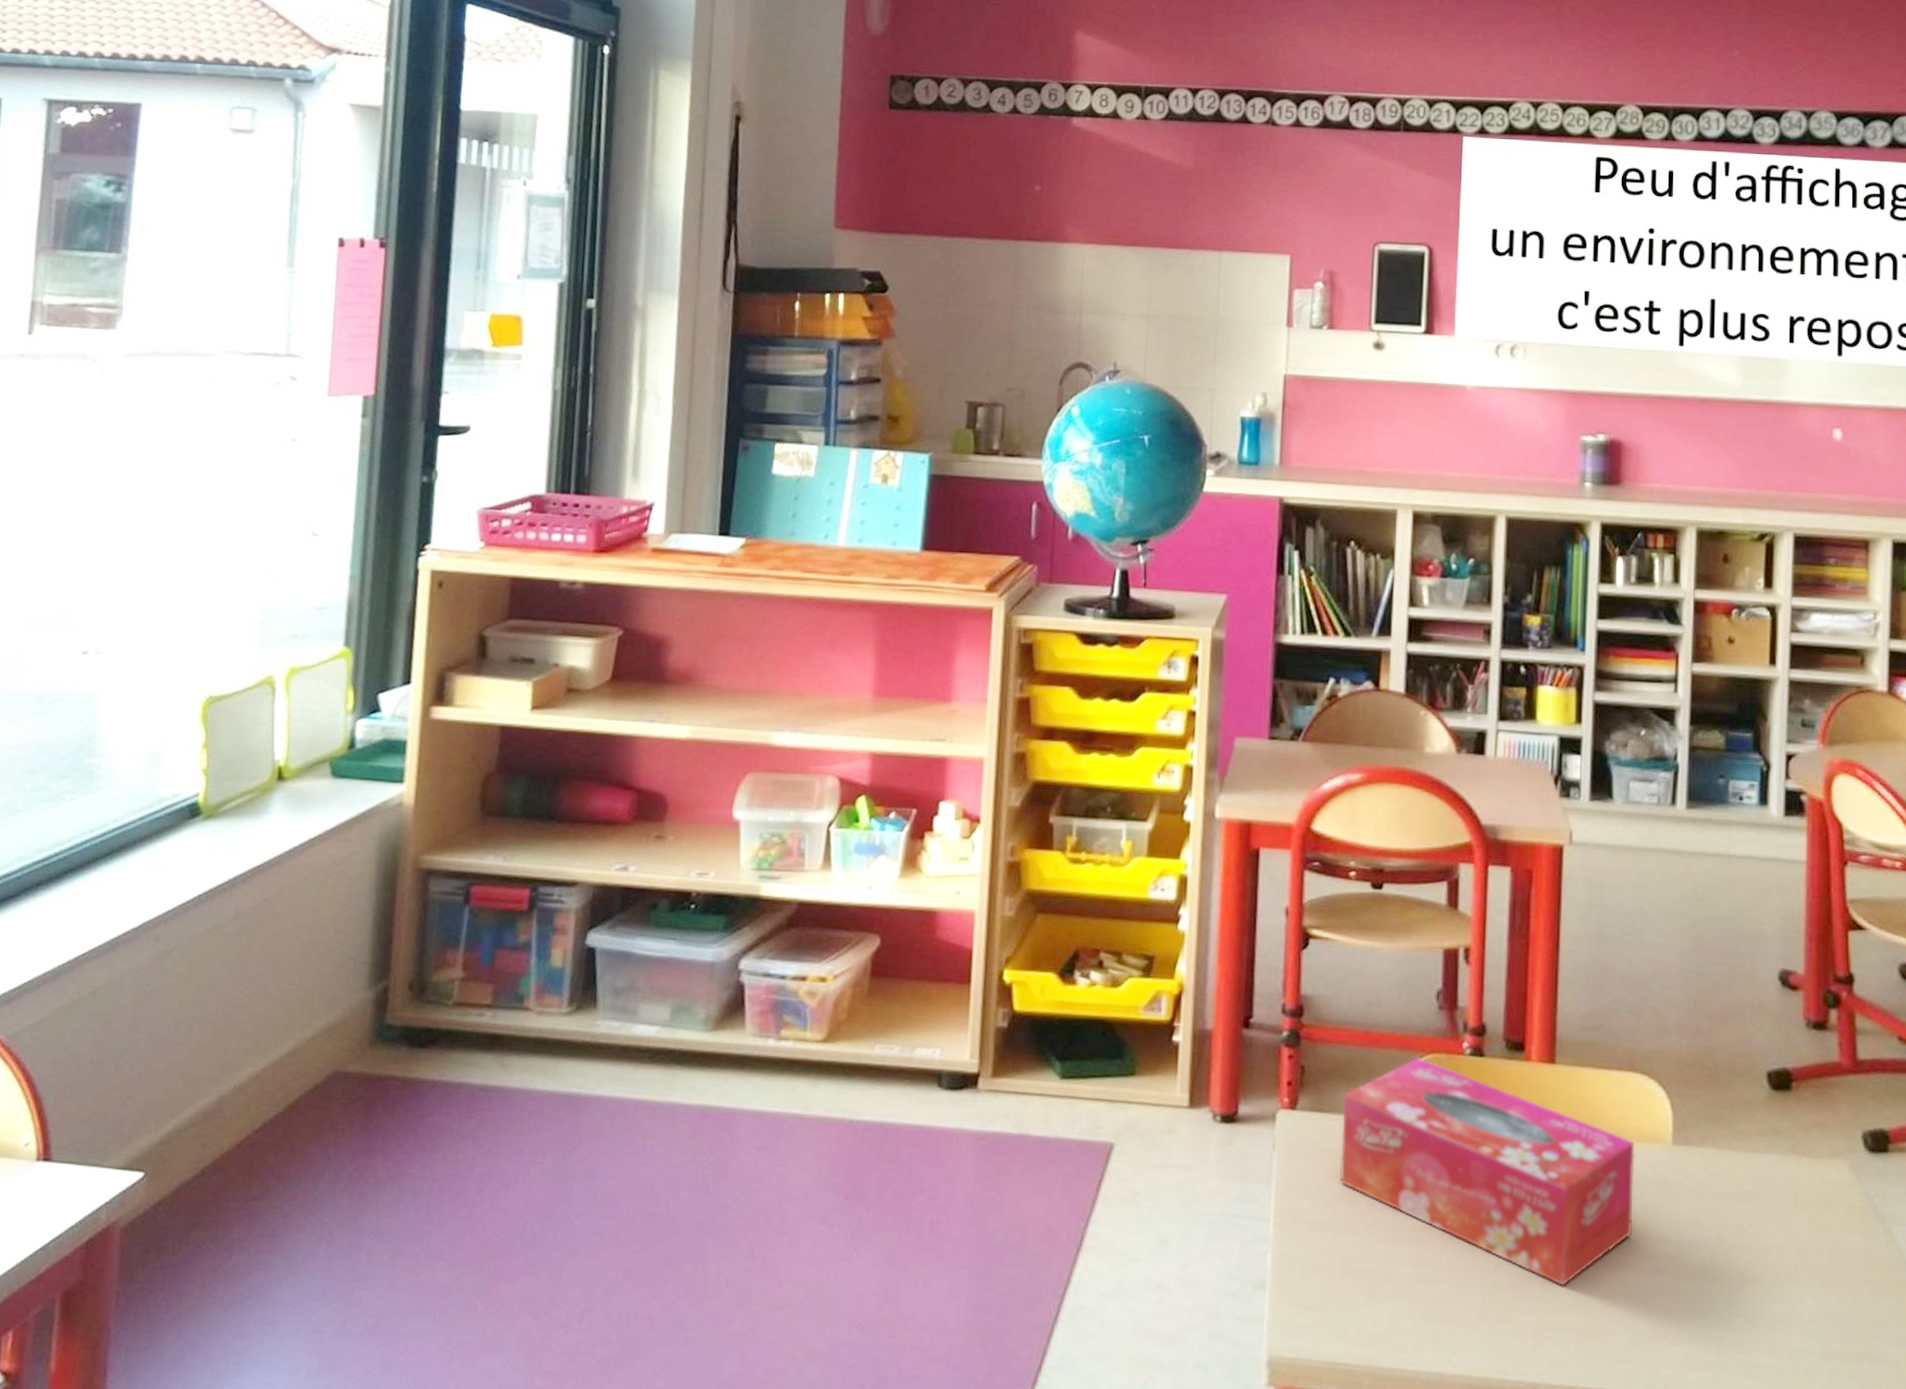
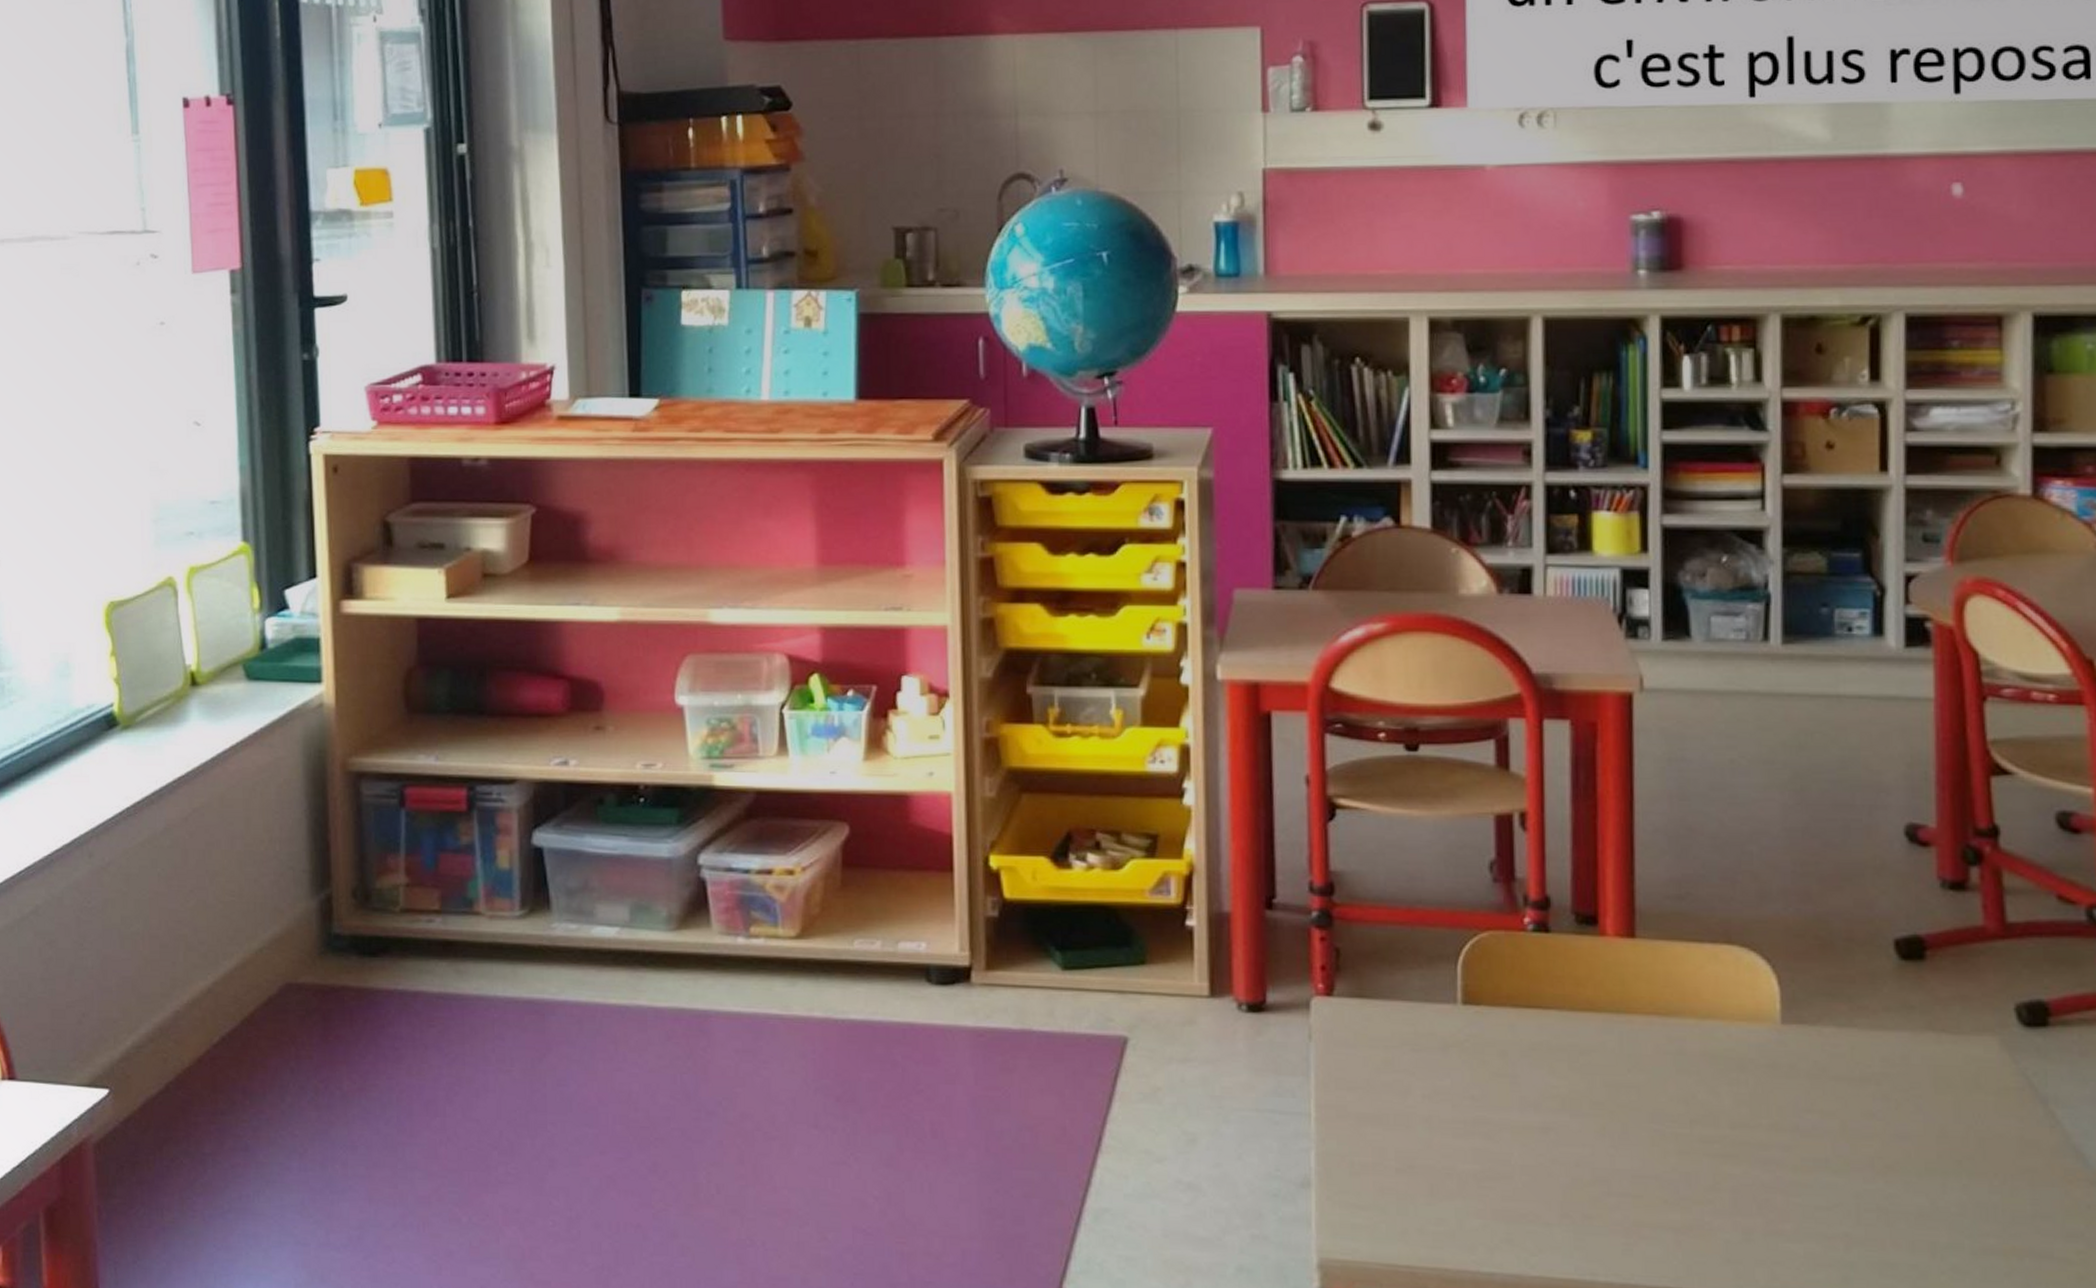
tissue box: present [1339,1056,1635,1286] -> none [1387,934,1738,1181]

